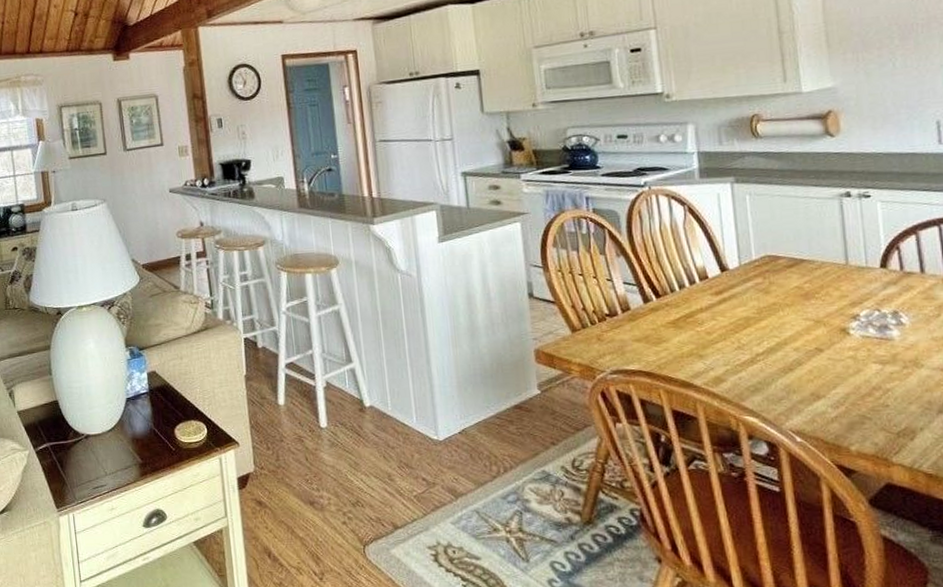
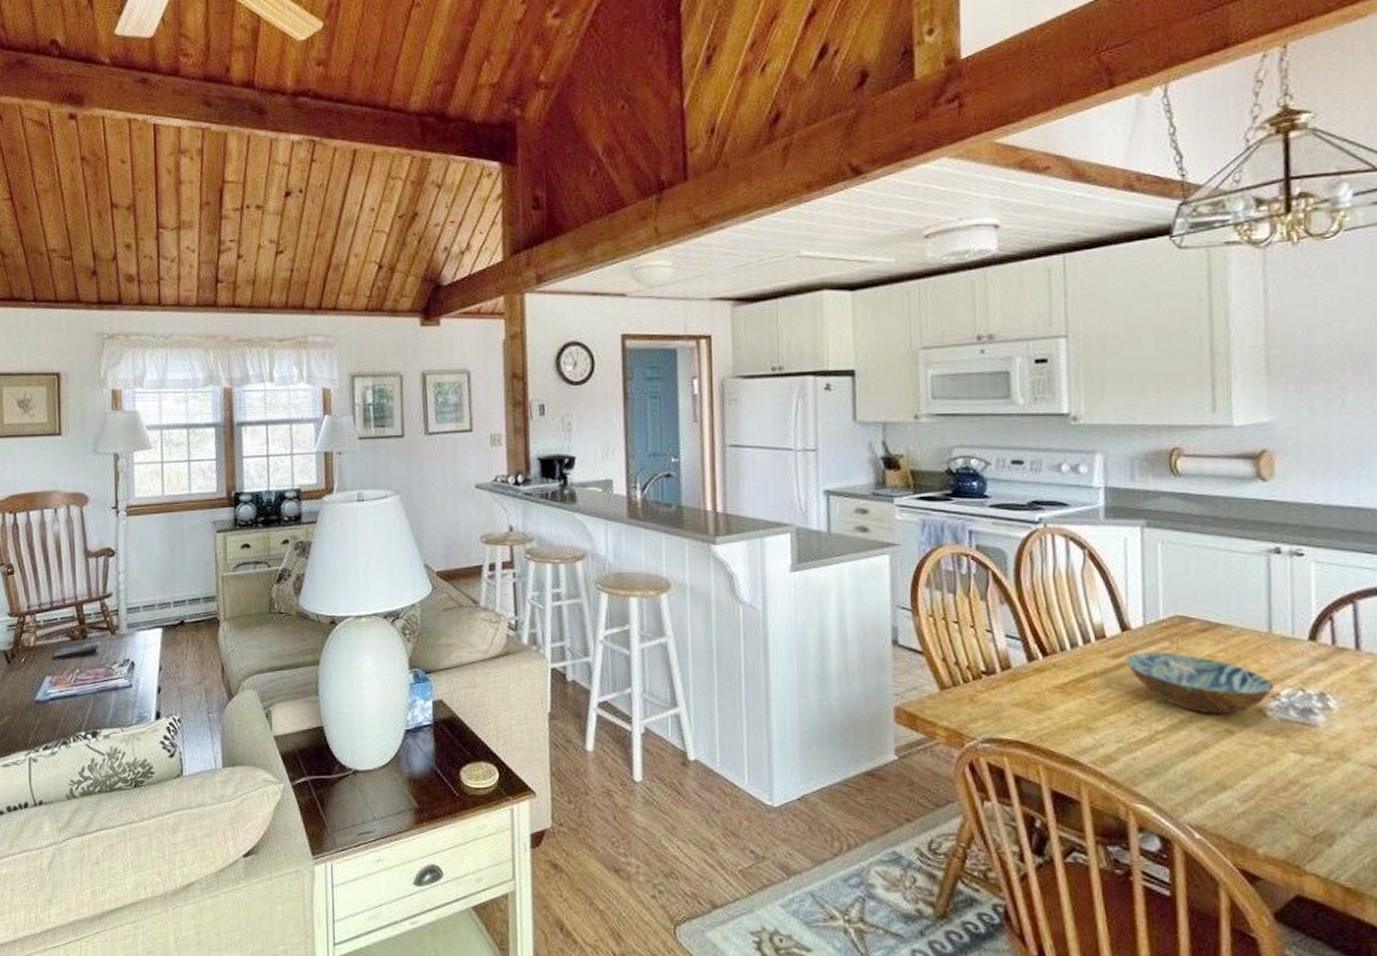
bowl: none [726,286,854,337] -> present [1125,651,1274,715]

